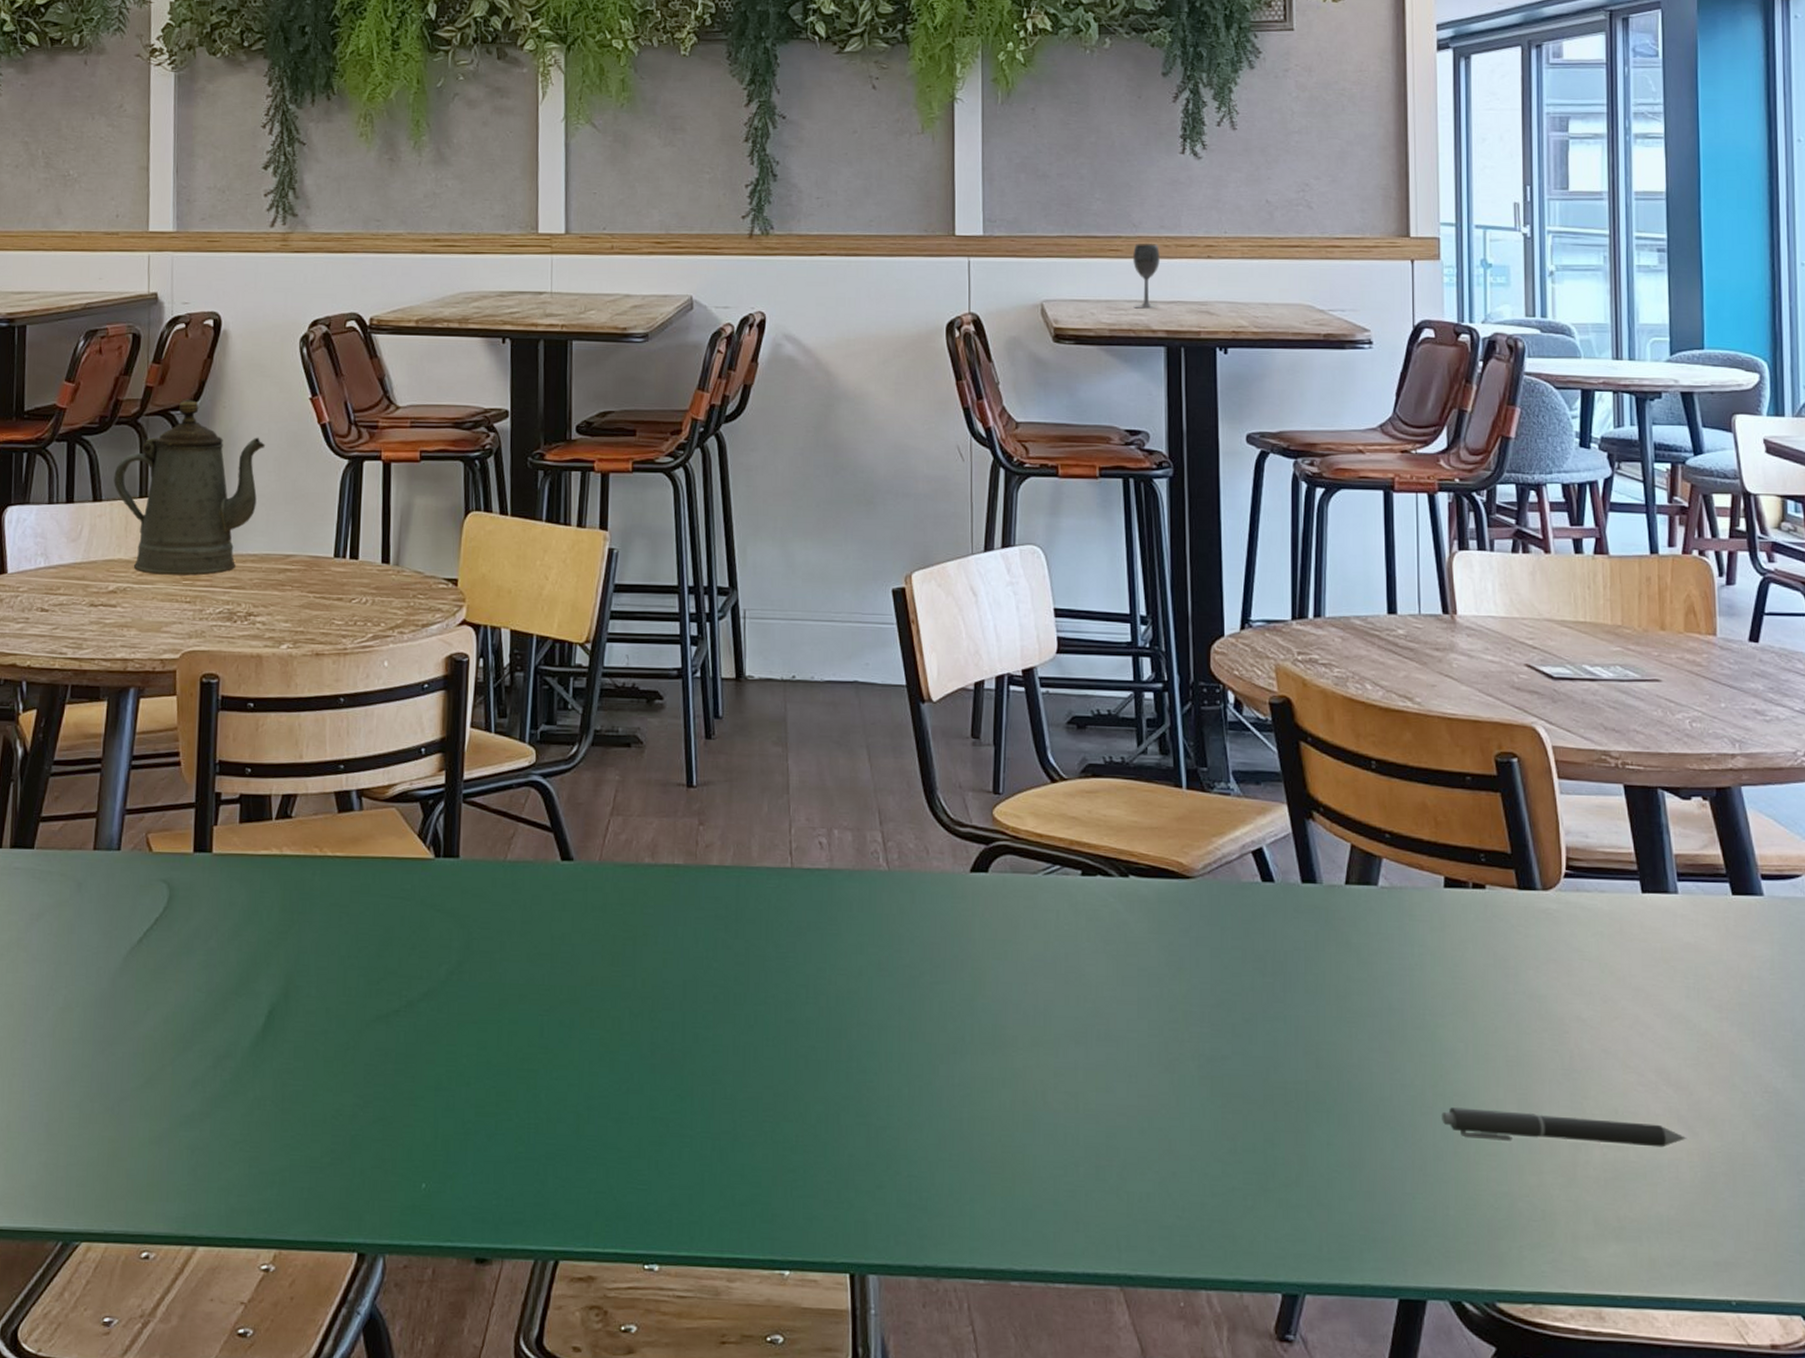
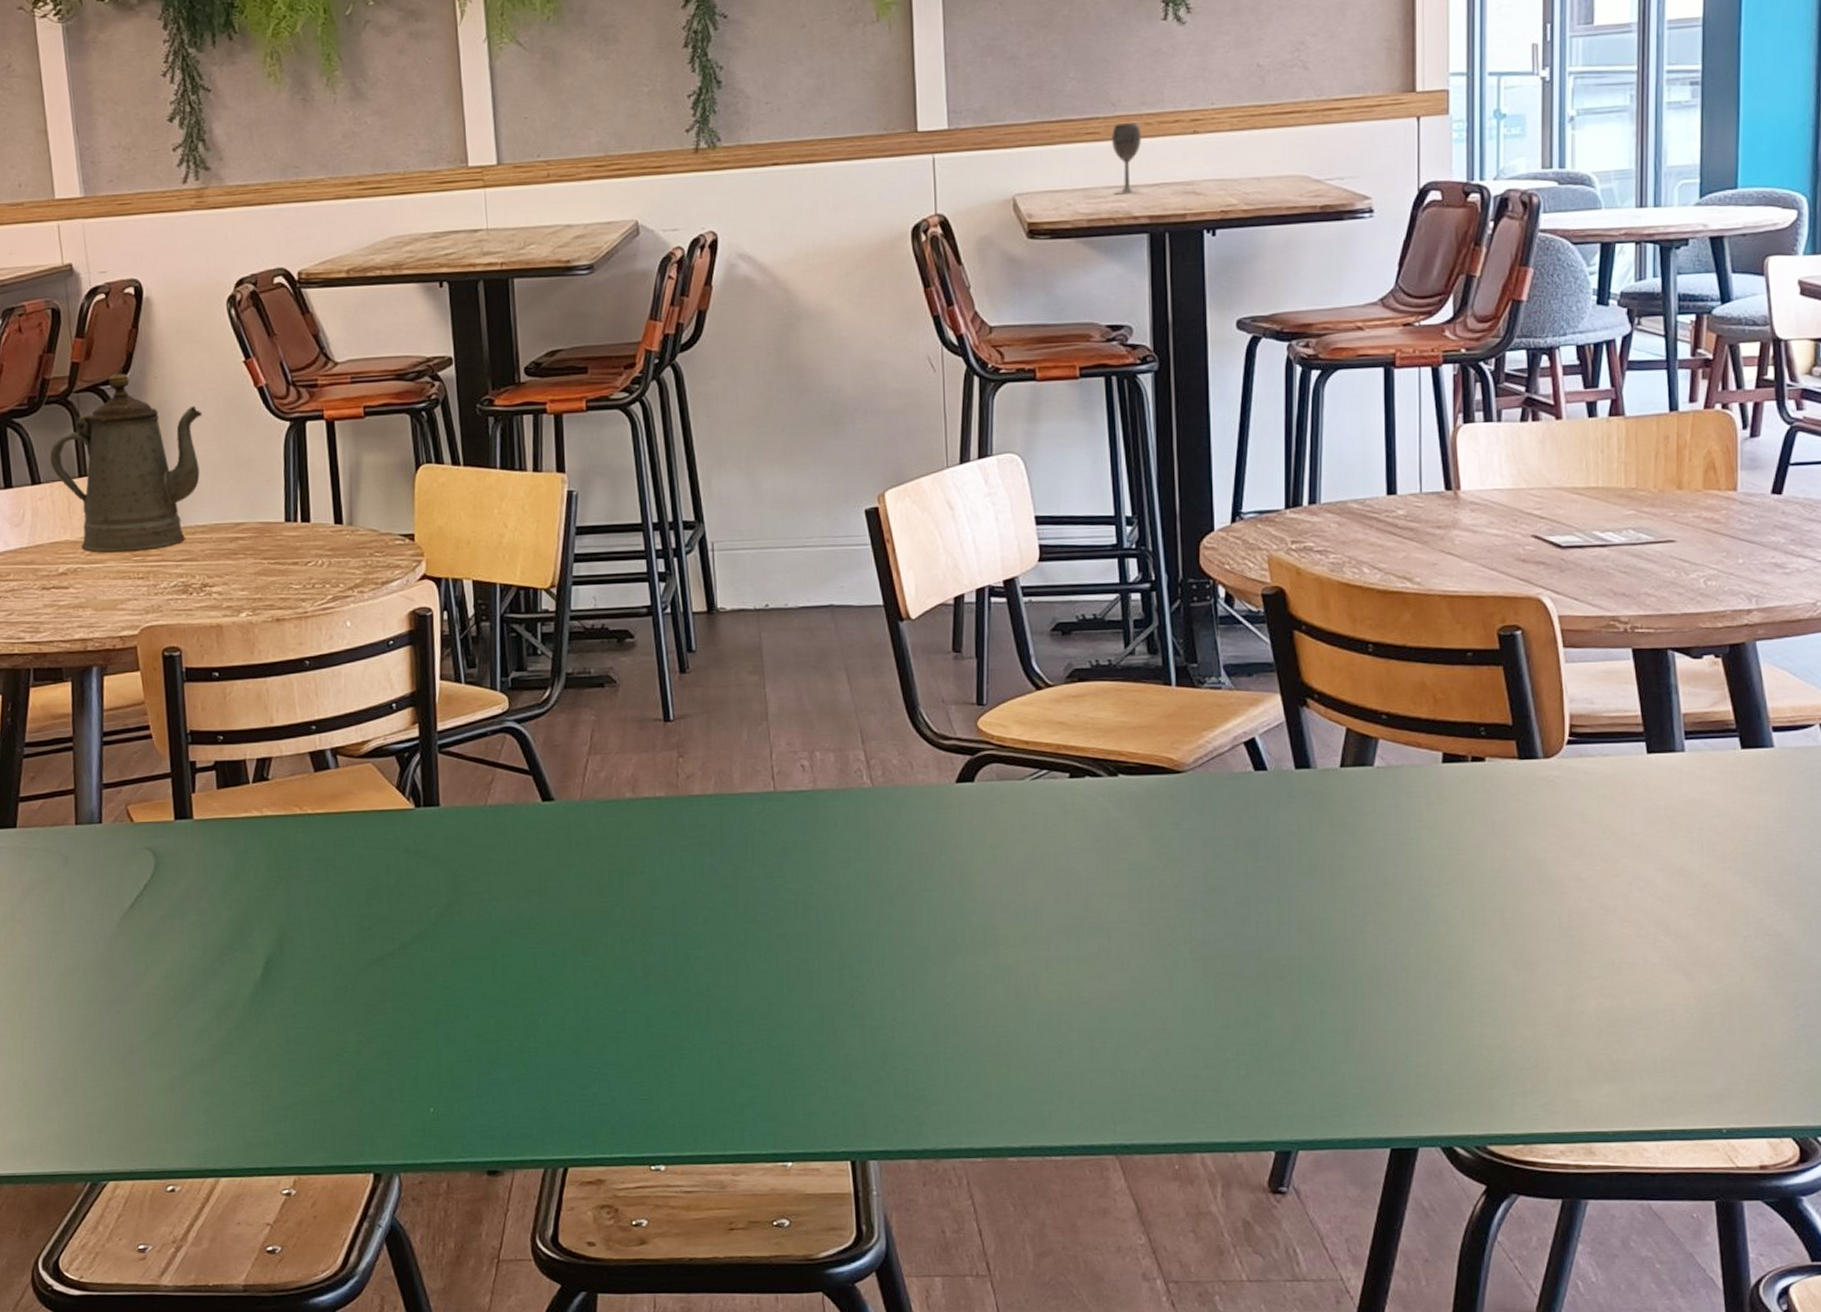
pen: present [1442,1107,1687,1148] -> none [1436,970,1684,999]

